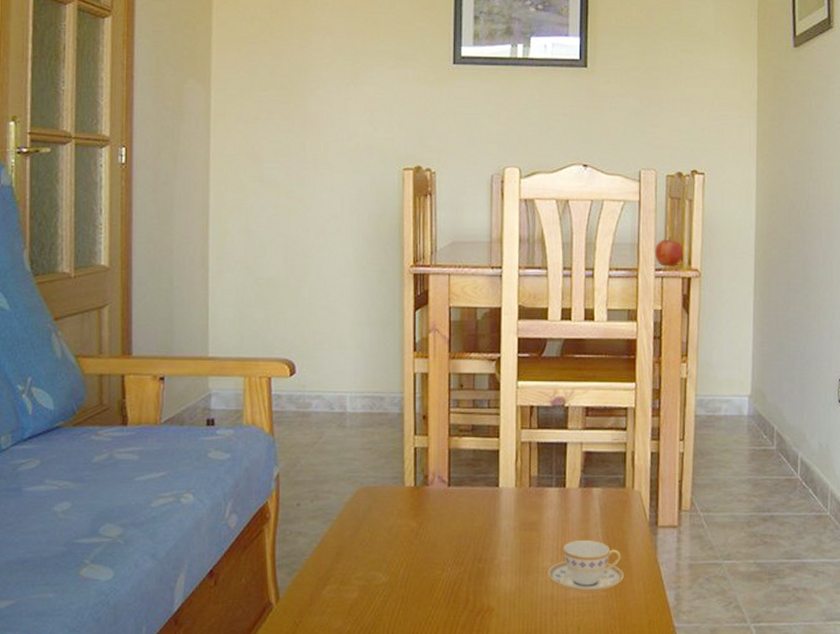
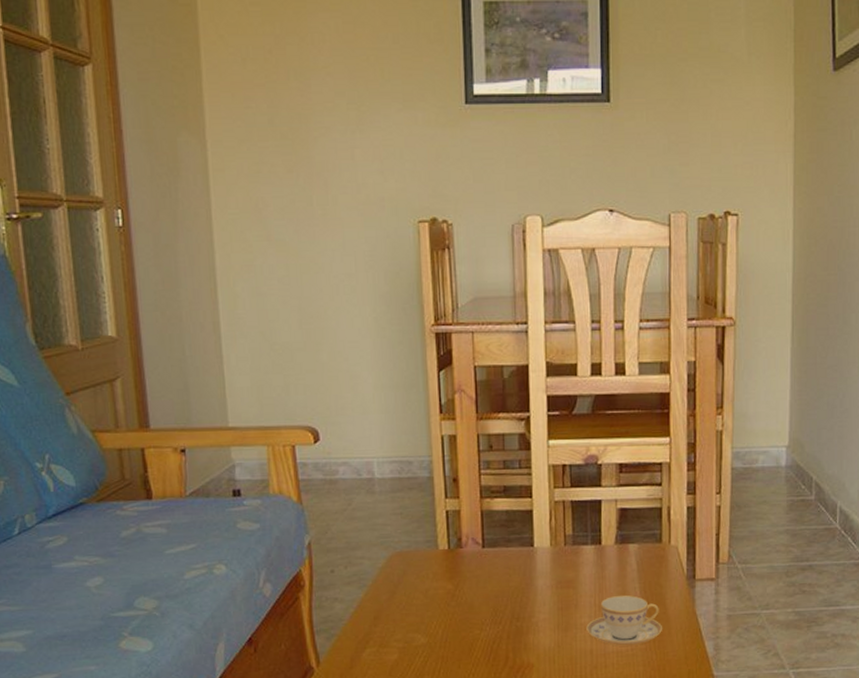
fruit: present [655,237,683,265] -> none [687,284,717,314]

